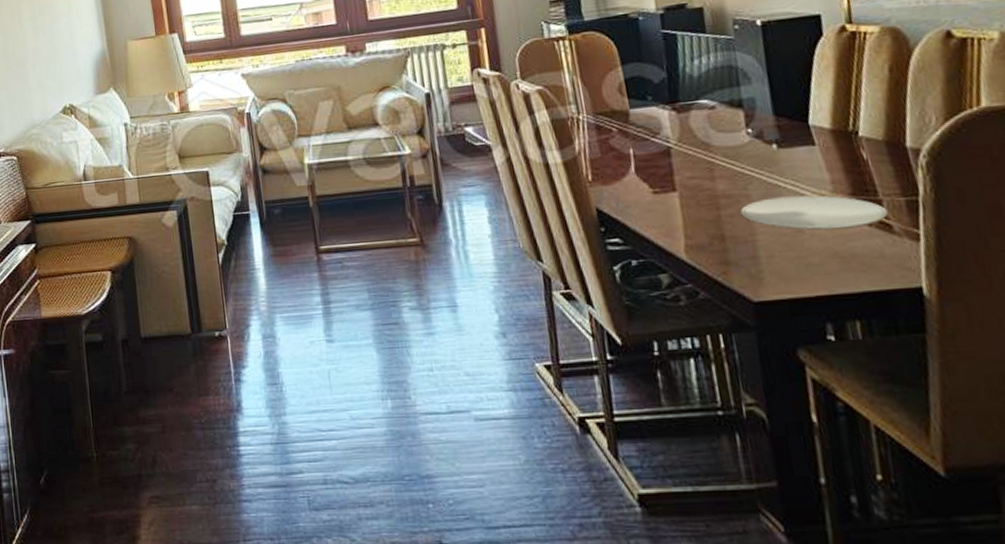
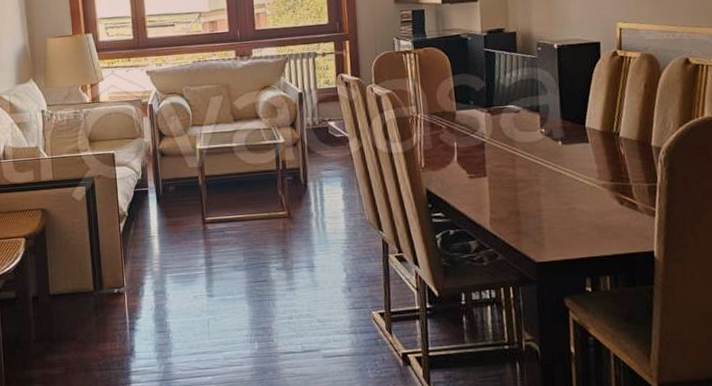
plate: present [740,195,888,231] -> none [532,181,635,208]

